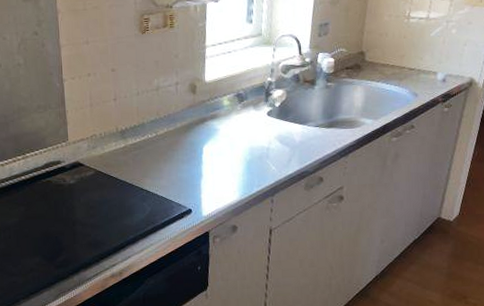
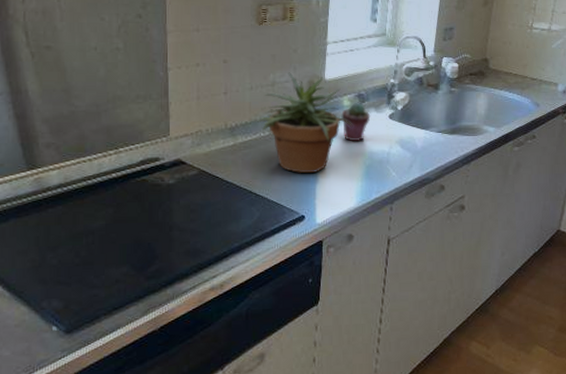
potted plant: none [145,77,233,171] -> present [257,72,353,174]
potted succulent: none [222,102,250,139] -> present [341,103,371,142]

